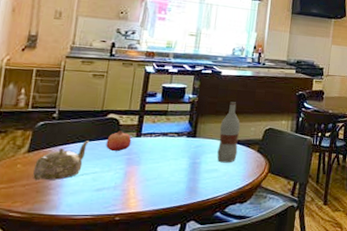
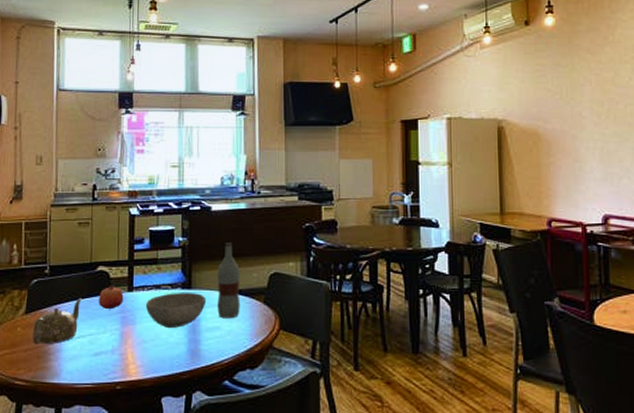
bowl: none [151,139,209,170] -> present [145,292,207,329]

